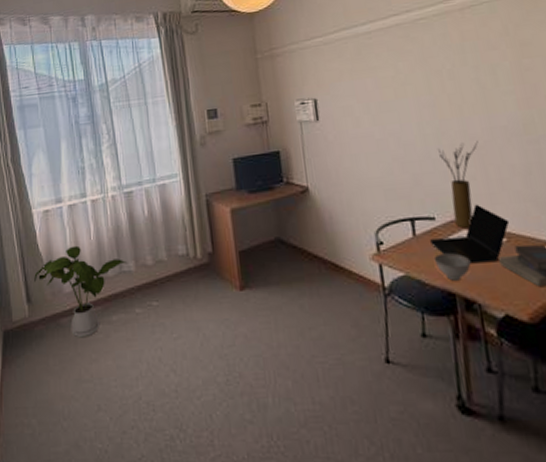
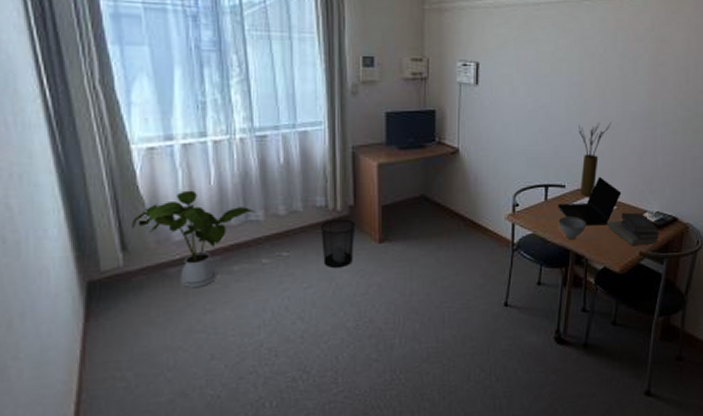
waste bin: none [183,266,217,318] -> present [320,219,356,269]

